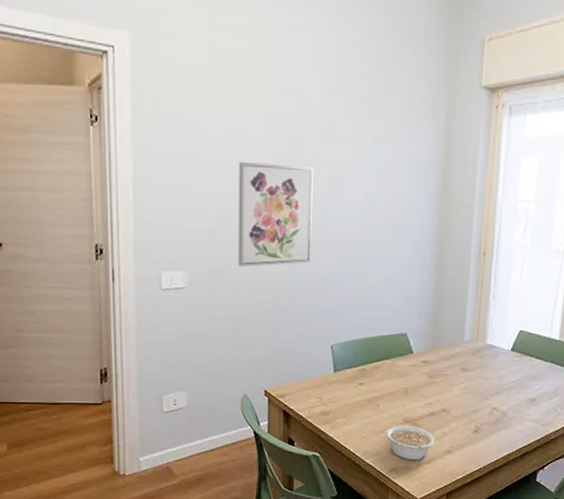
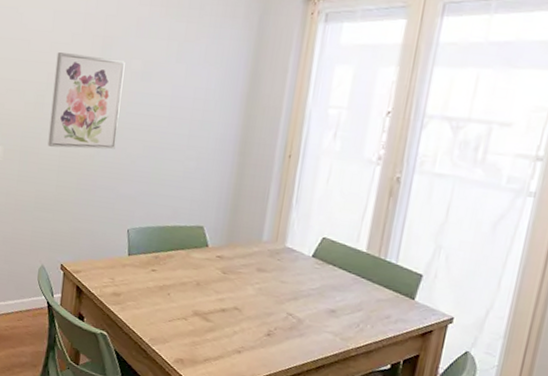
legume: present [385,425,435,461] -> none [173,316,225,356]

